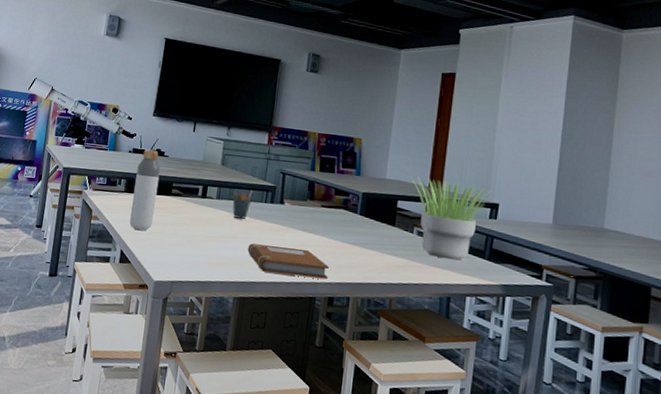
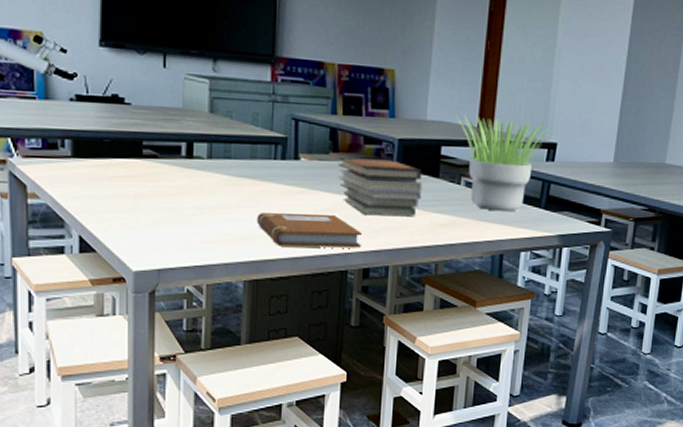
bottle: present [130,150,161,231] -> none [86,96,122,208]
pen holder: present [232,190,253,219] -> none [230,145,257,183]
book stack: none [313,203,381,258] -> present [338,156,423,217]

